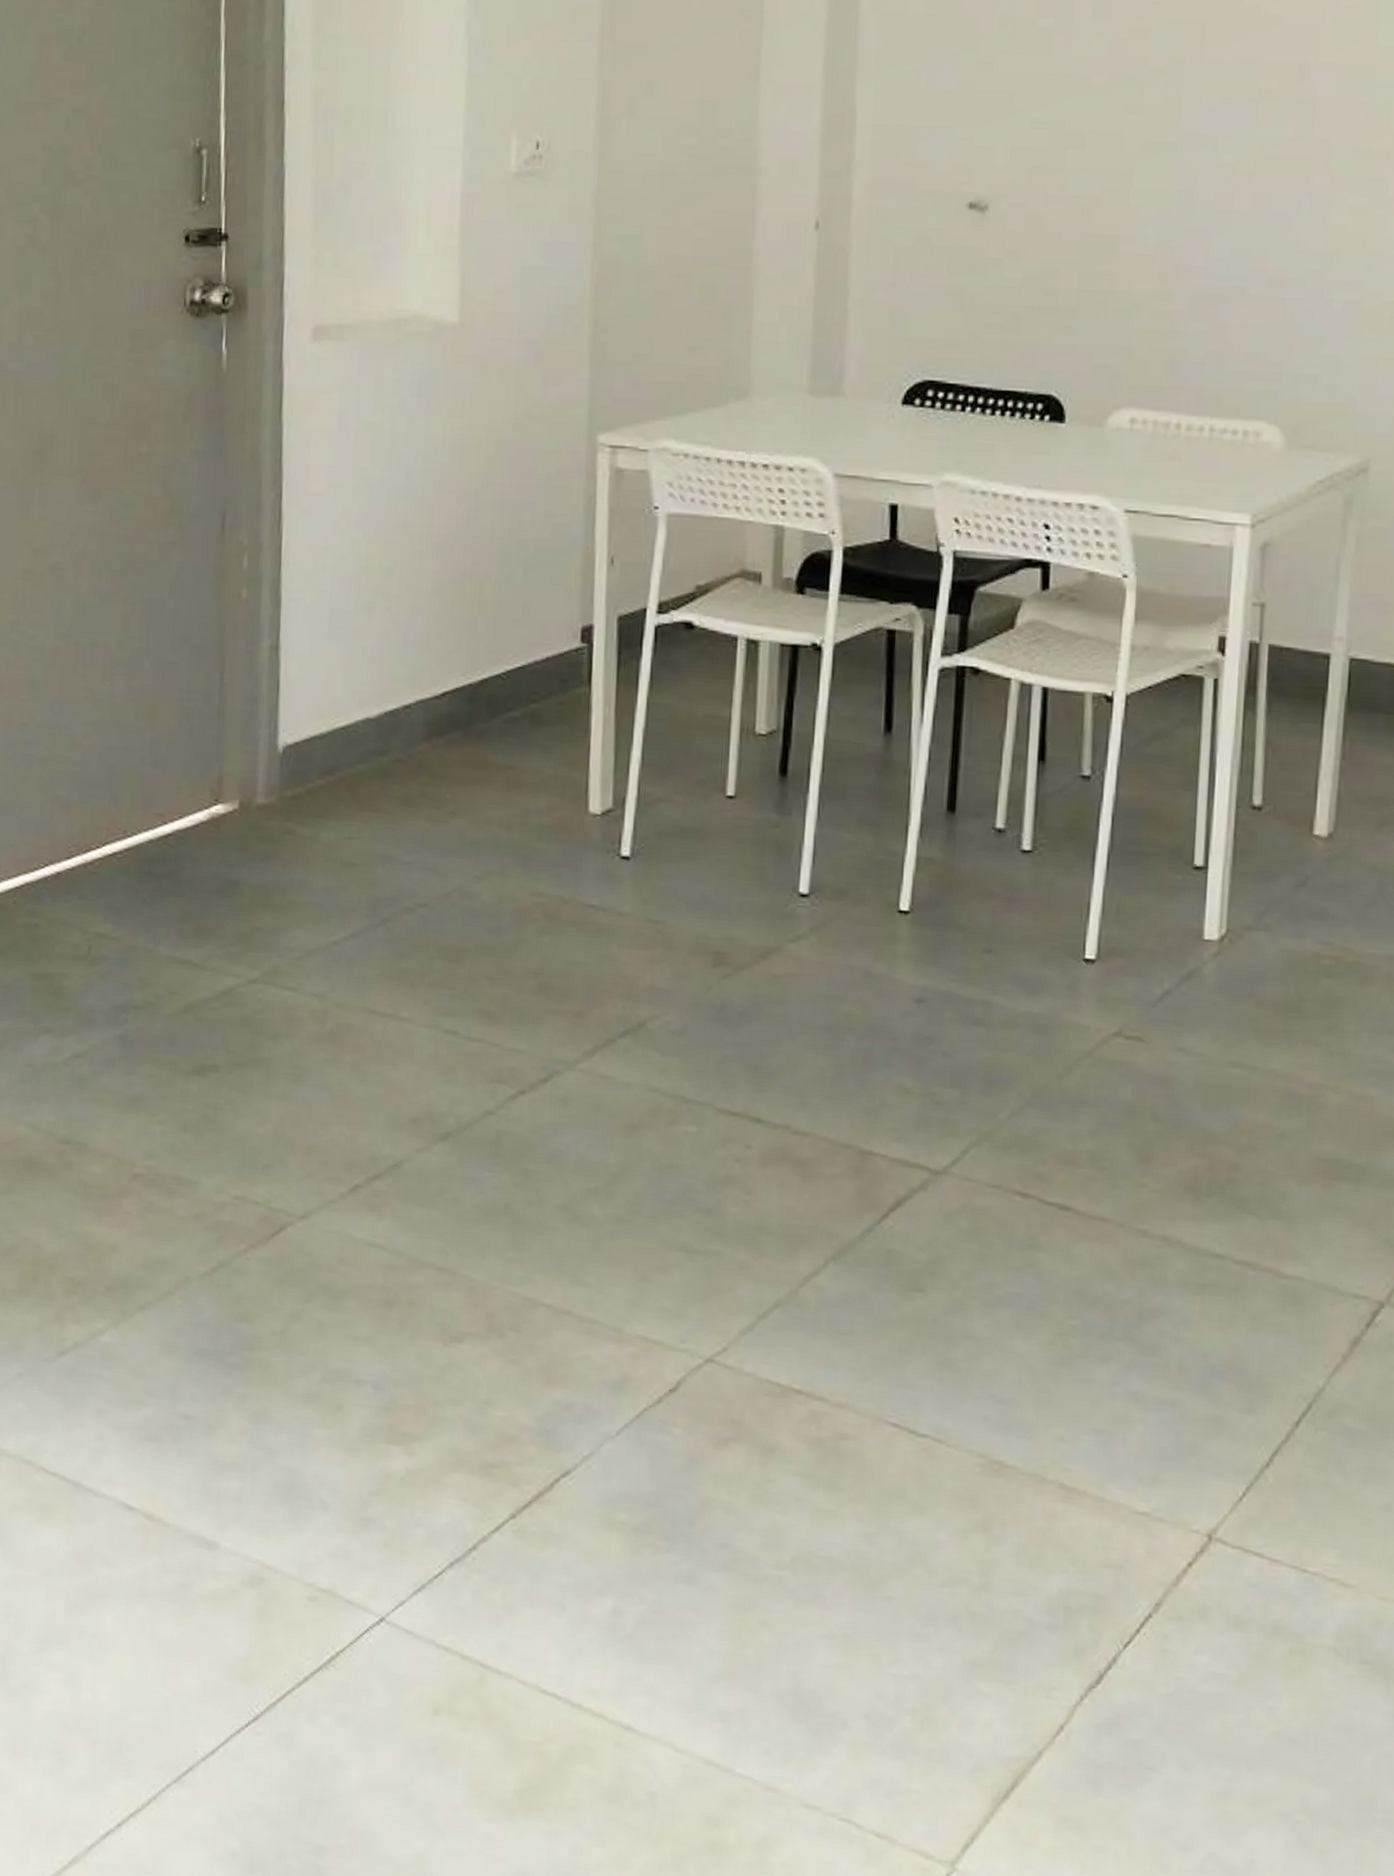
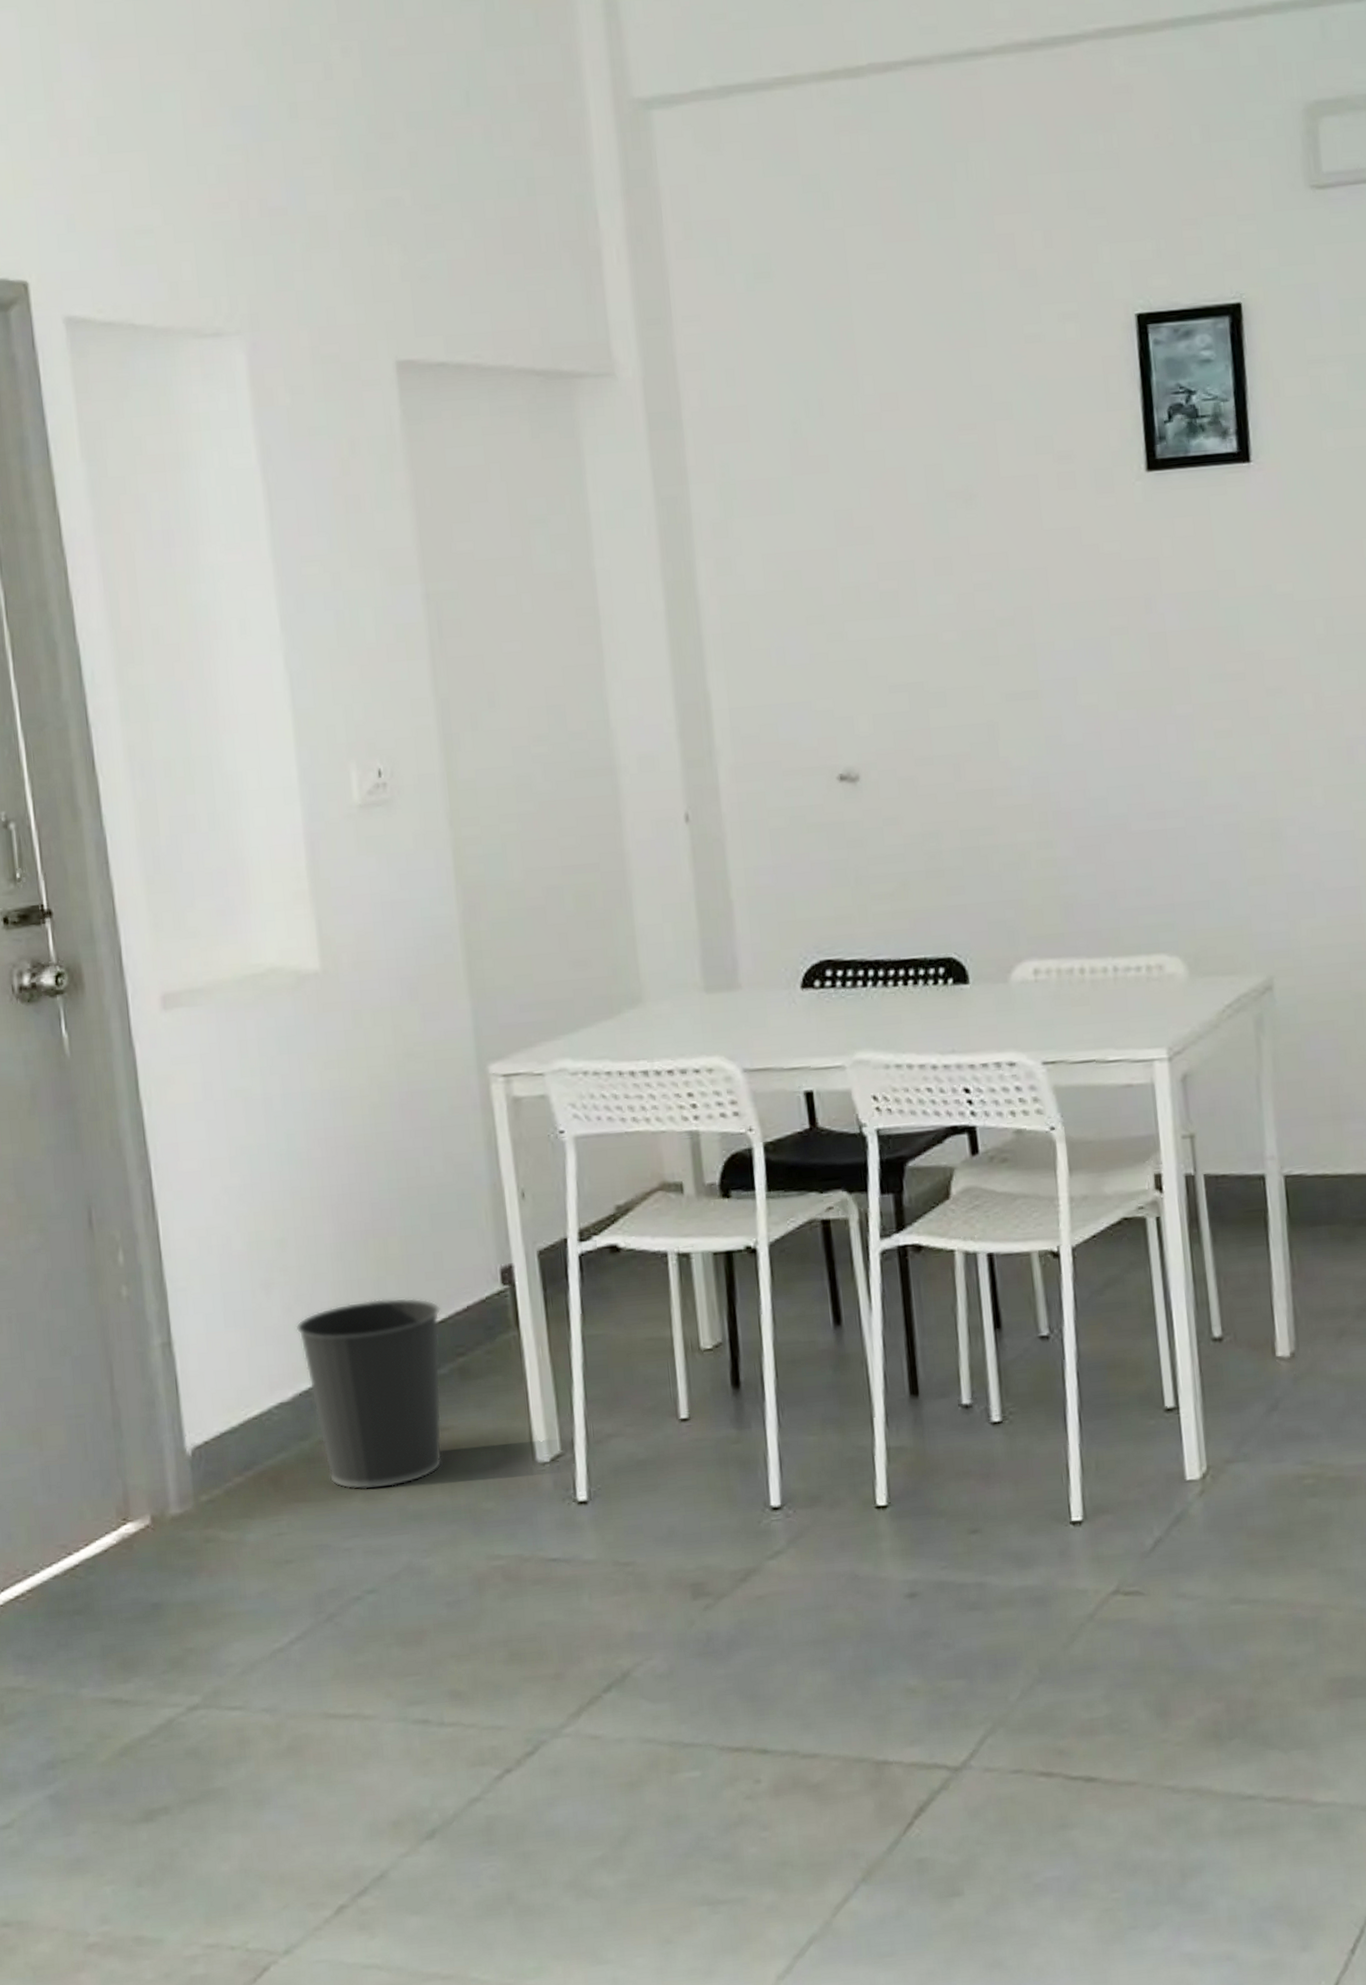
wastebasket: none [390,636,522,813] -> present [295,1297,442,1490]

